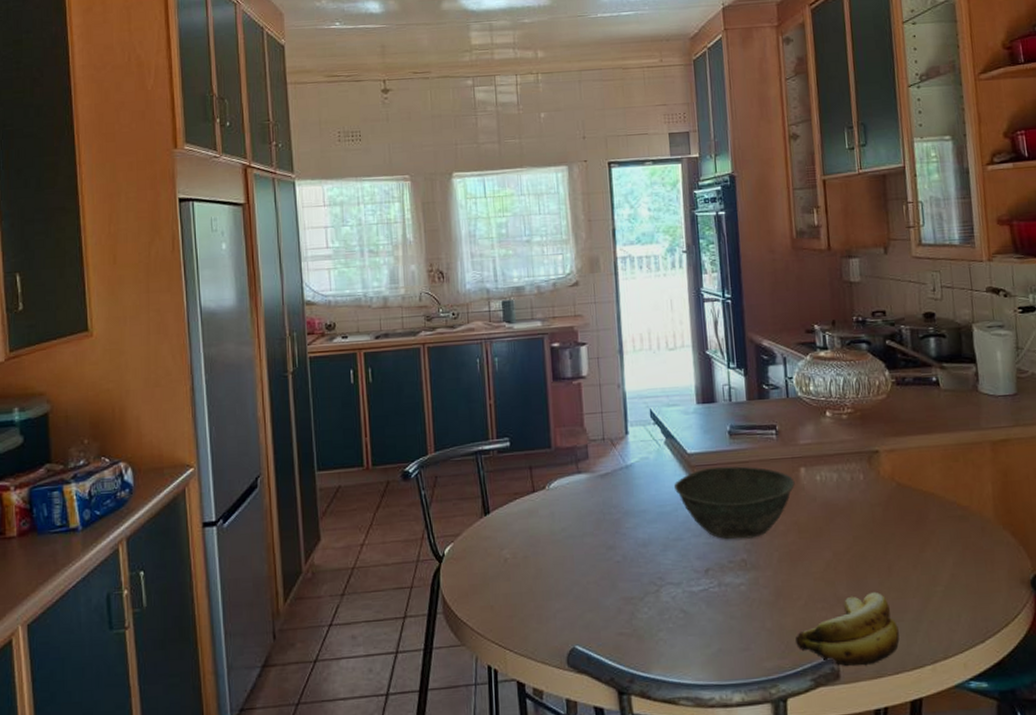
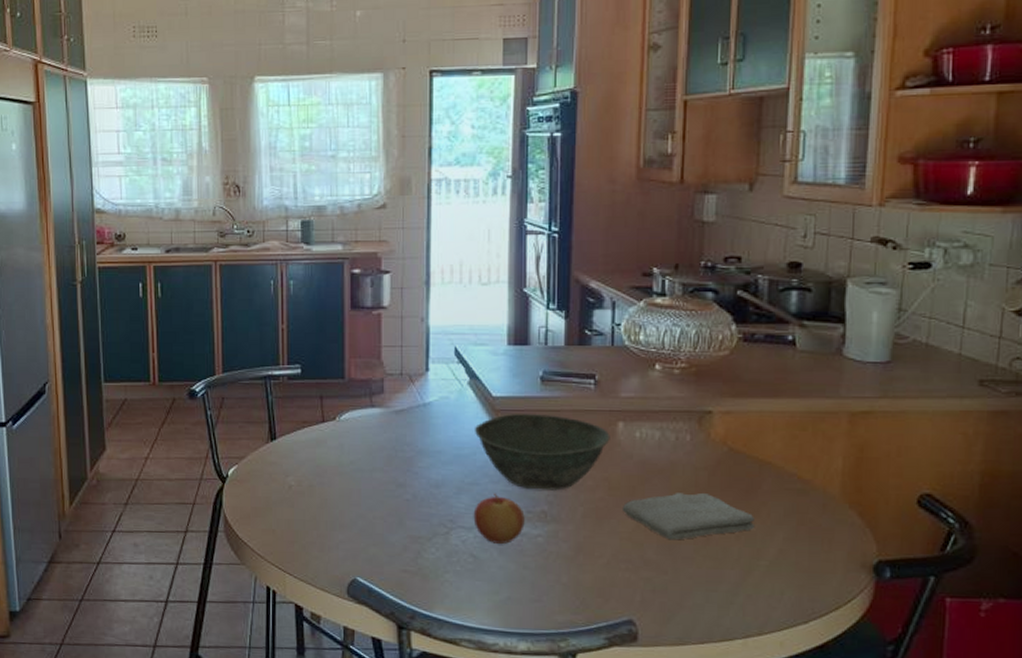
apple: none [680,546,728,596] -> present [473,493,525,544]
banana: present [795,593,900,667] -> none [593,559,710,632]
washcloth: none [812,528,927,576] -> present [621,493,754,540]

